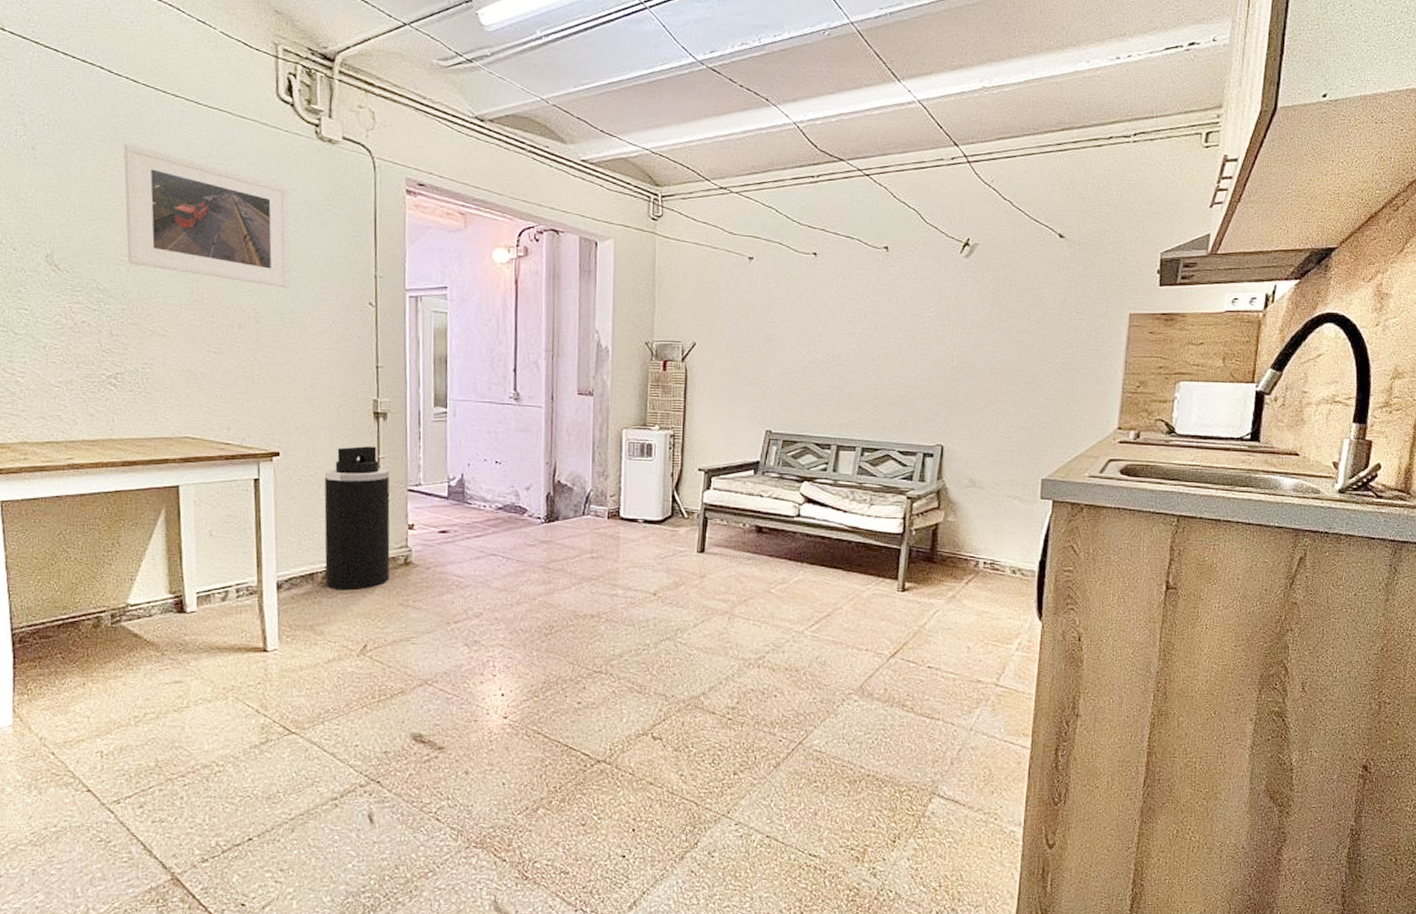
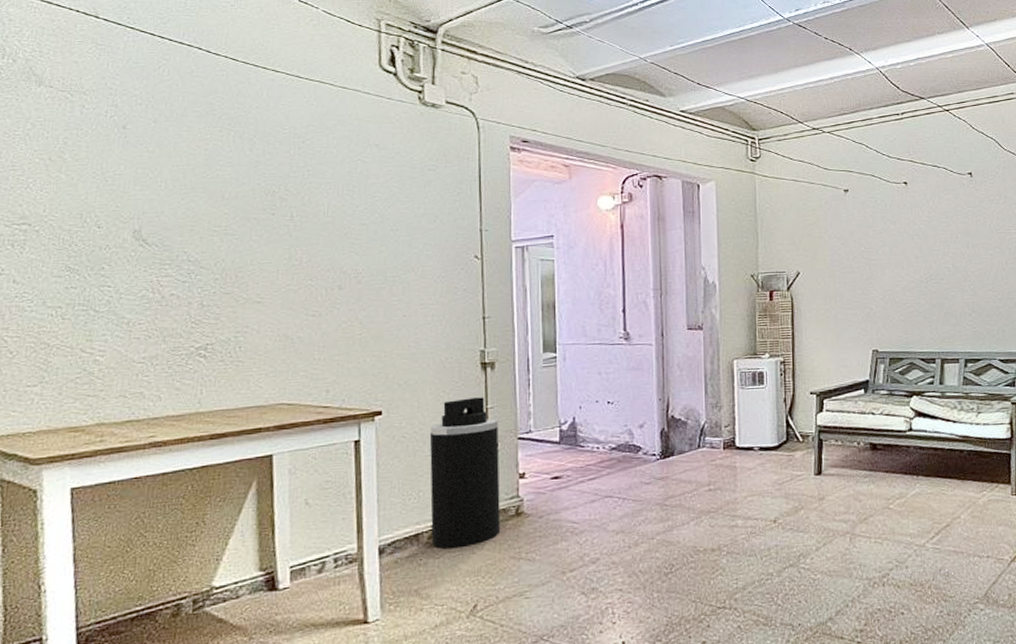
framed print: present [124,143,290,288] -> none [220,118,393,247]

